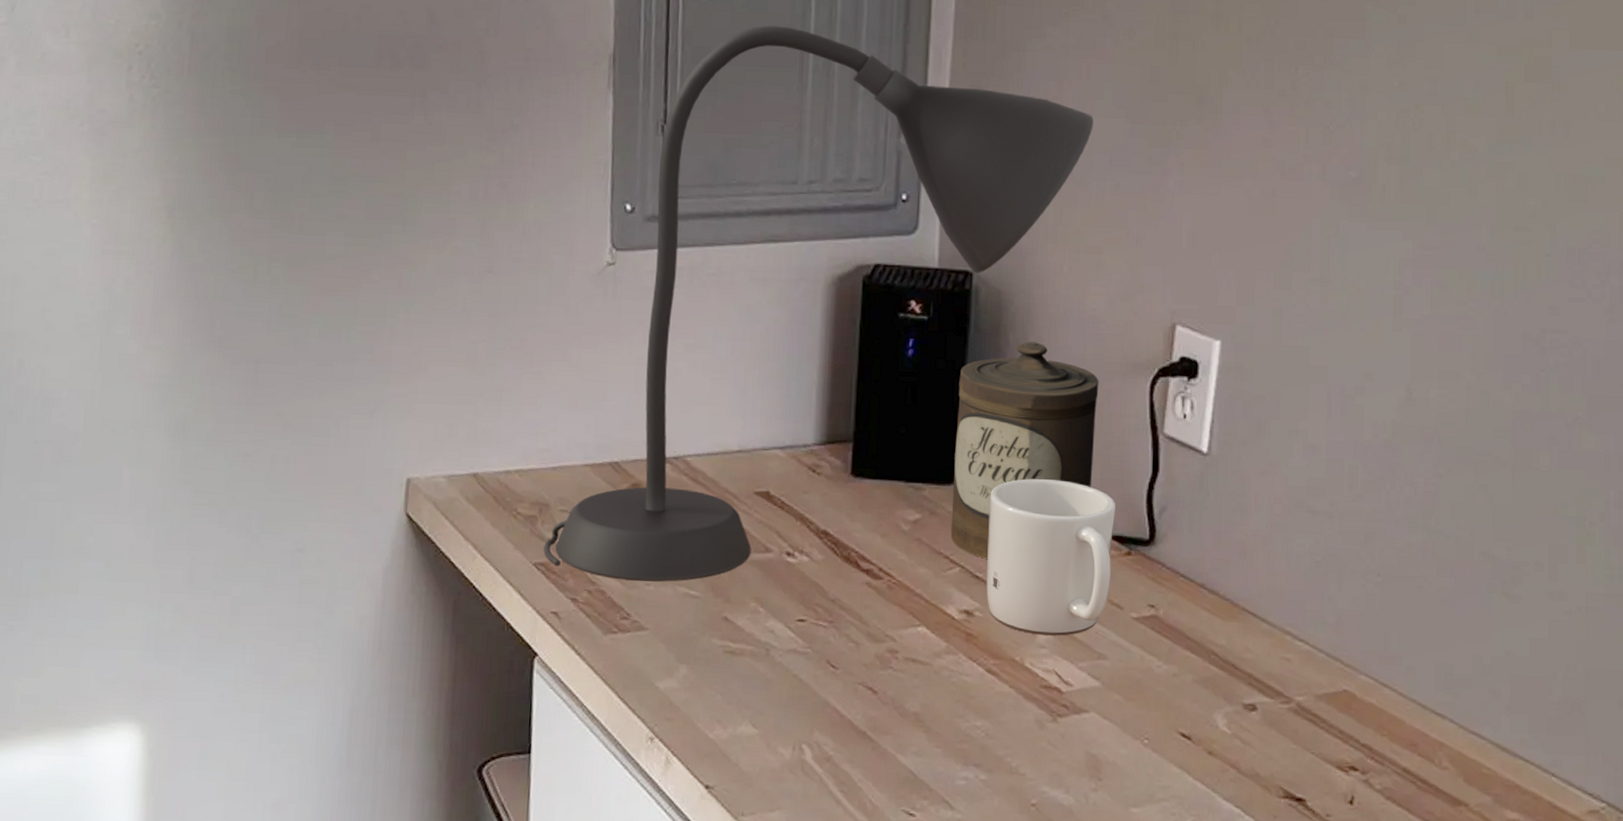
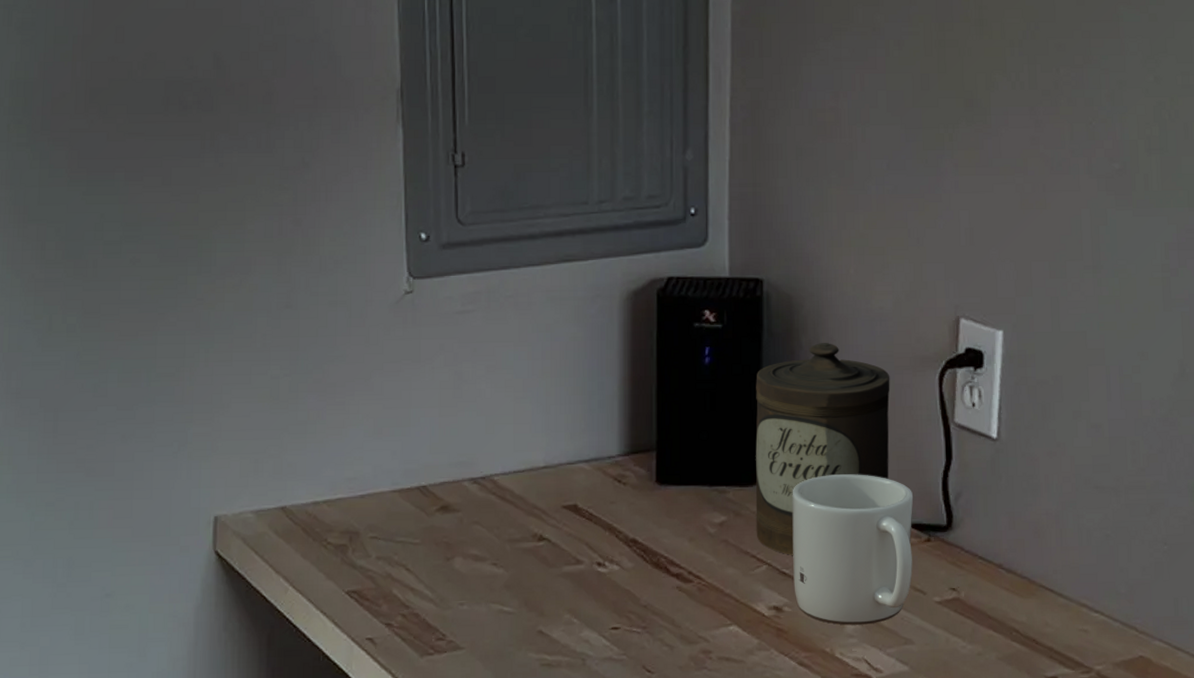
desk lamp: present [543,25,1094,582] -> none [356,53,870,602]

